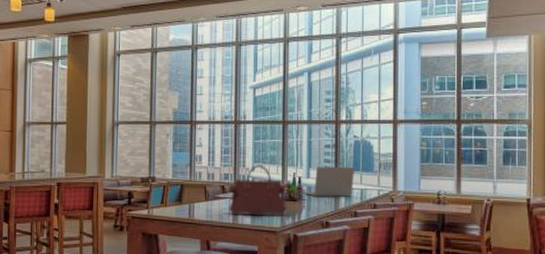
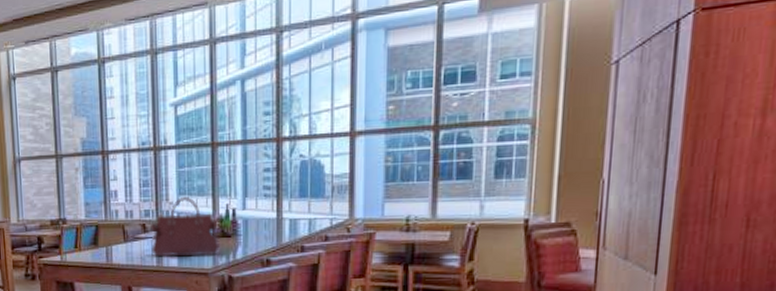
laptop: present [302,166,354,197] -> none [237,192,301,231]

